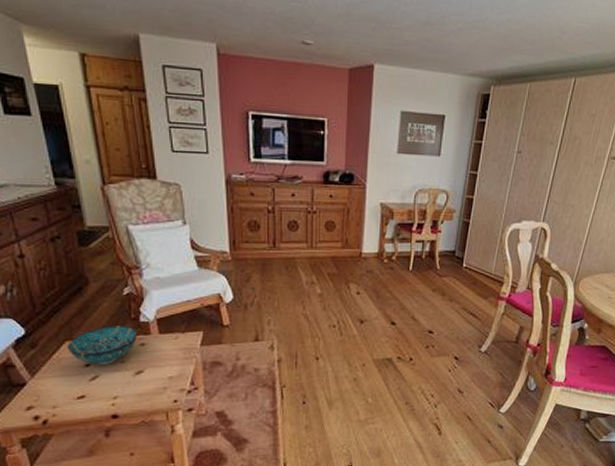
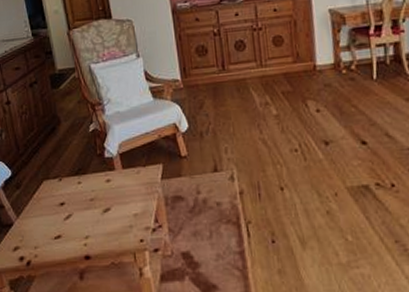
decorative bowl: present [67,326,138,364] -> none [45,162,104,203]

